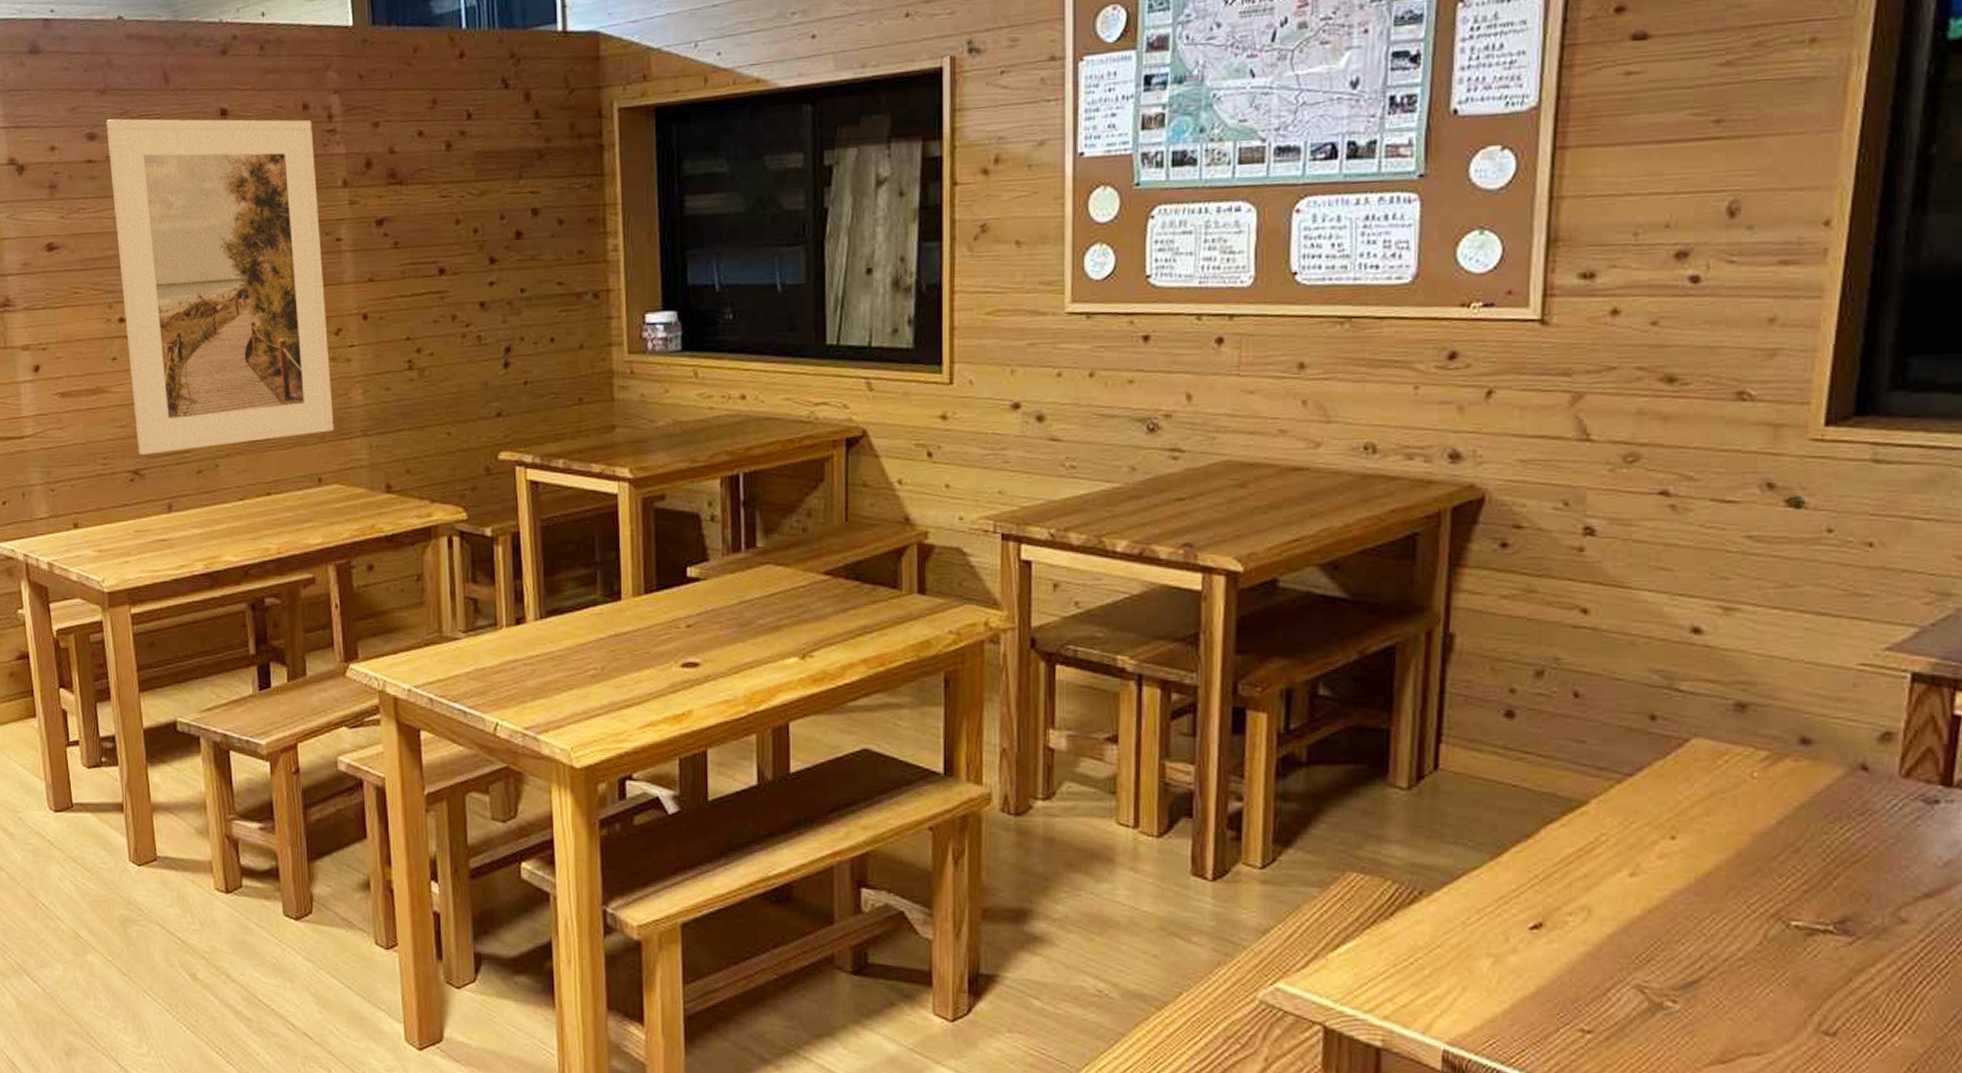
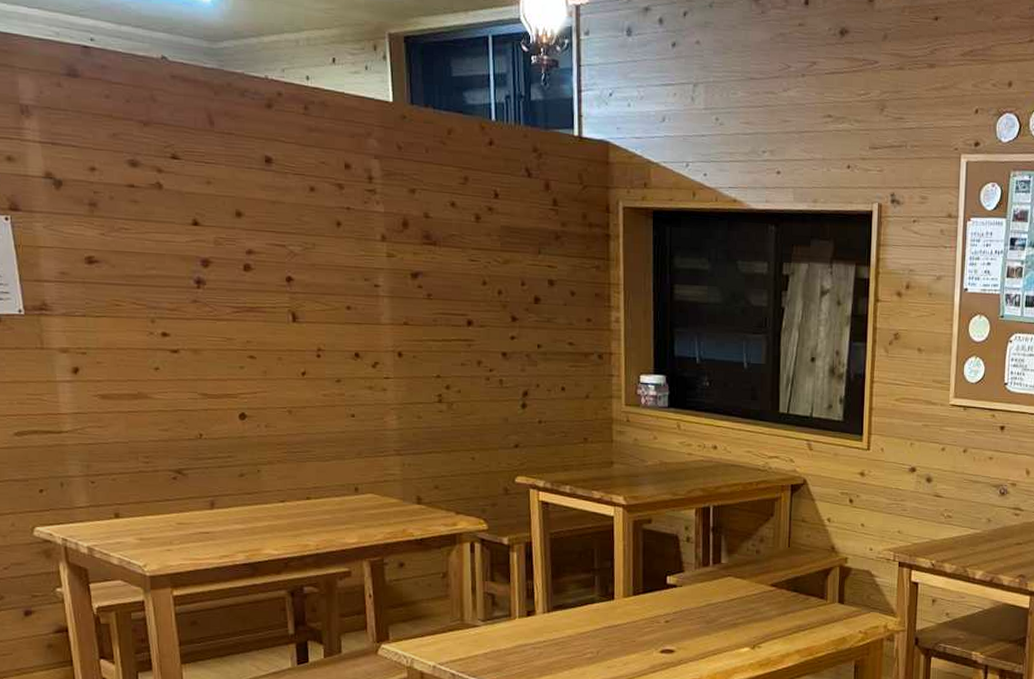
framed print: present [106,119,334,456] -> none [149,150,370,457]

